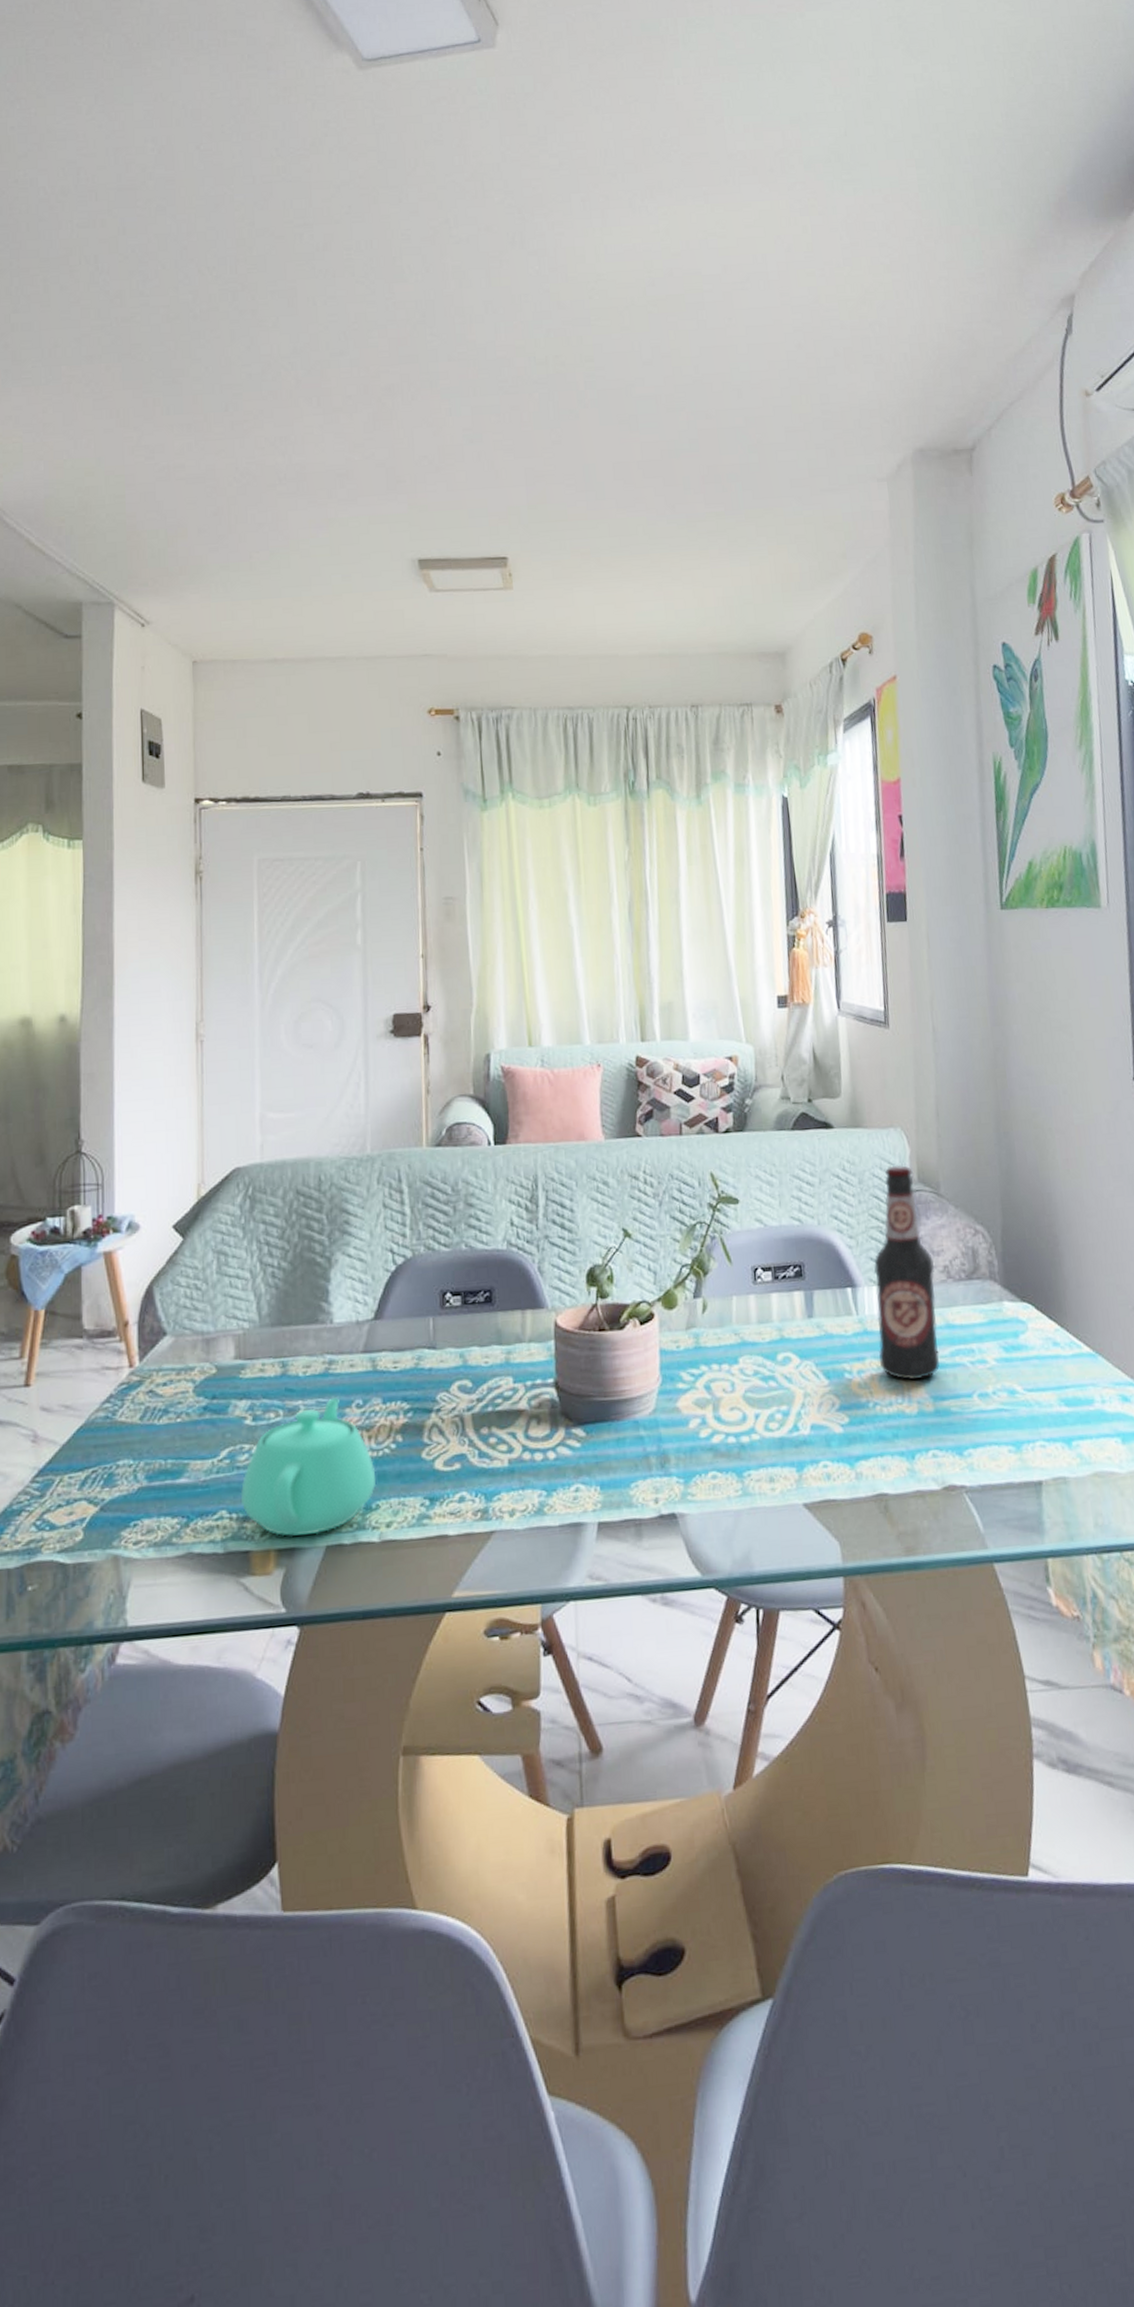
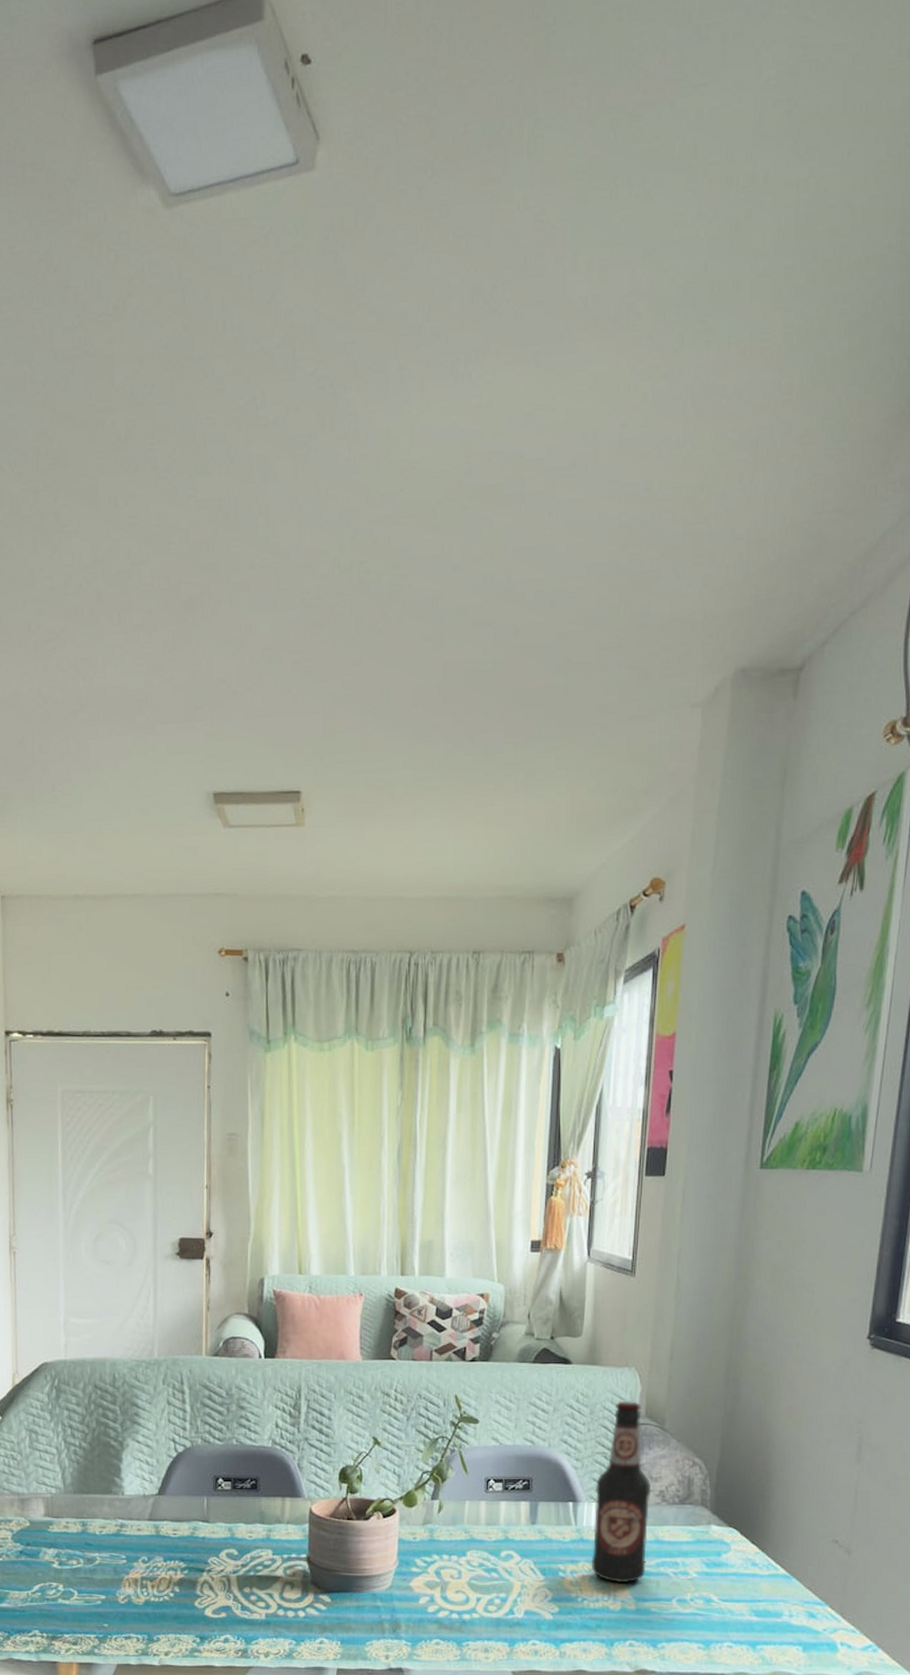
teapot: present [240,1397,377,1536] -> none [49,1553,158,1655]

